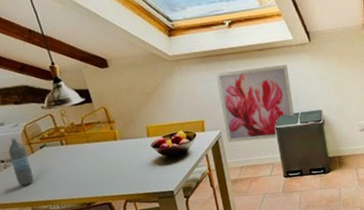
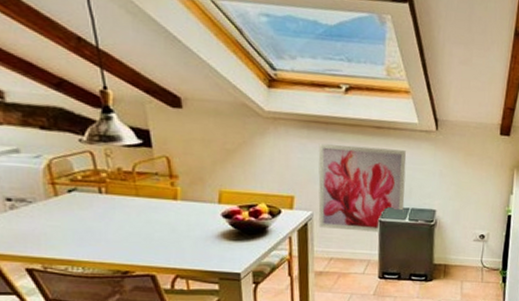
water bottle: present [8,137,34,186] -> none [21,171,52,236]

